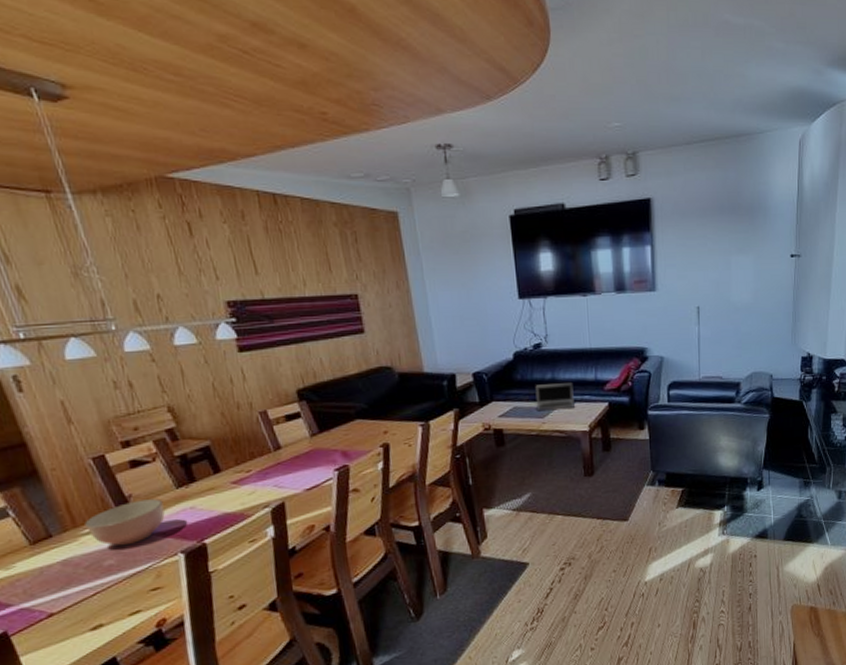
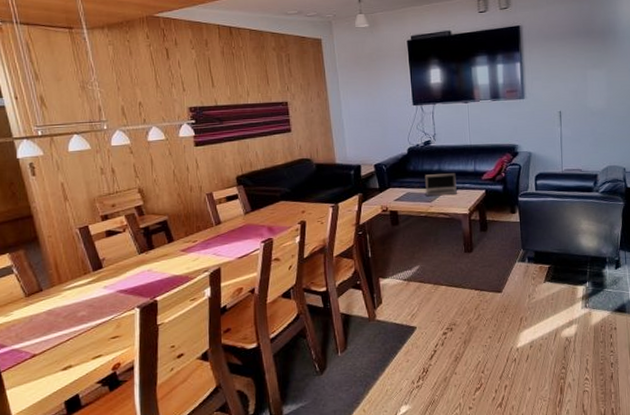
bowl: present [84,498,165,546] -> none [67,262,128,300]

